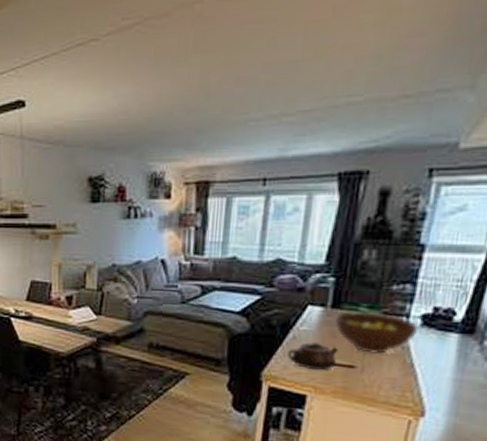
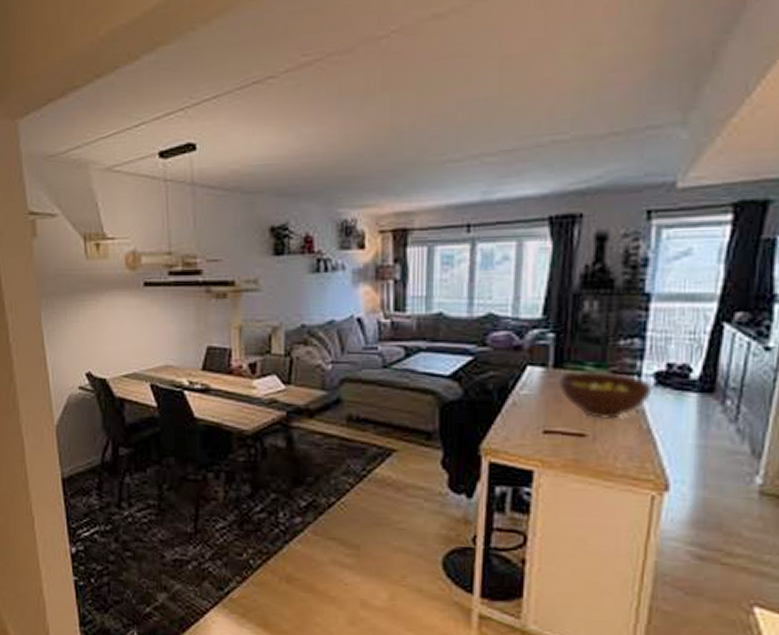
teapot: present [287,341,339,371] -> none [507,407,565,441]

